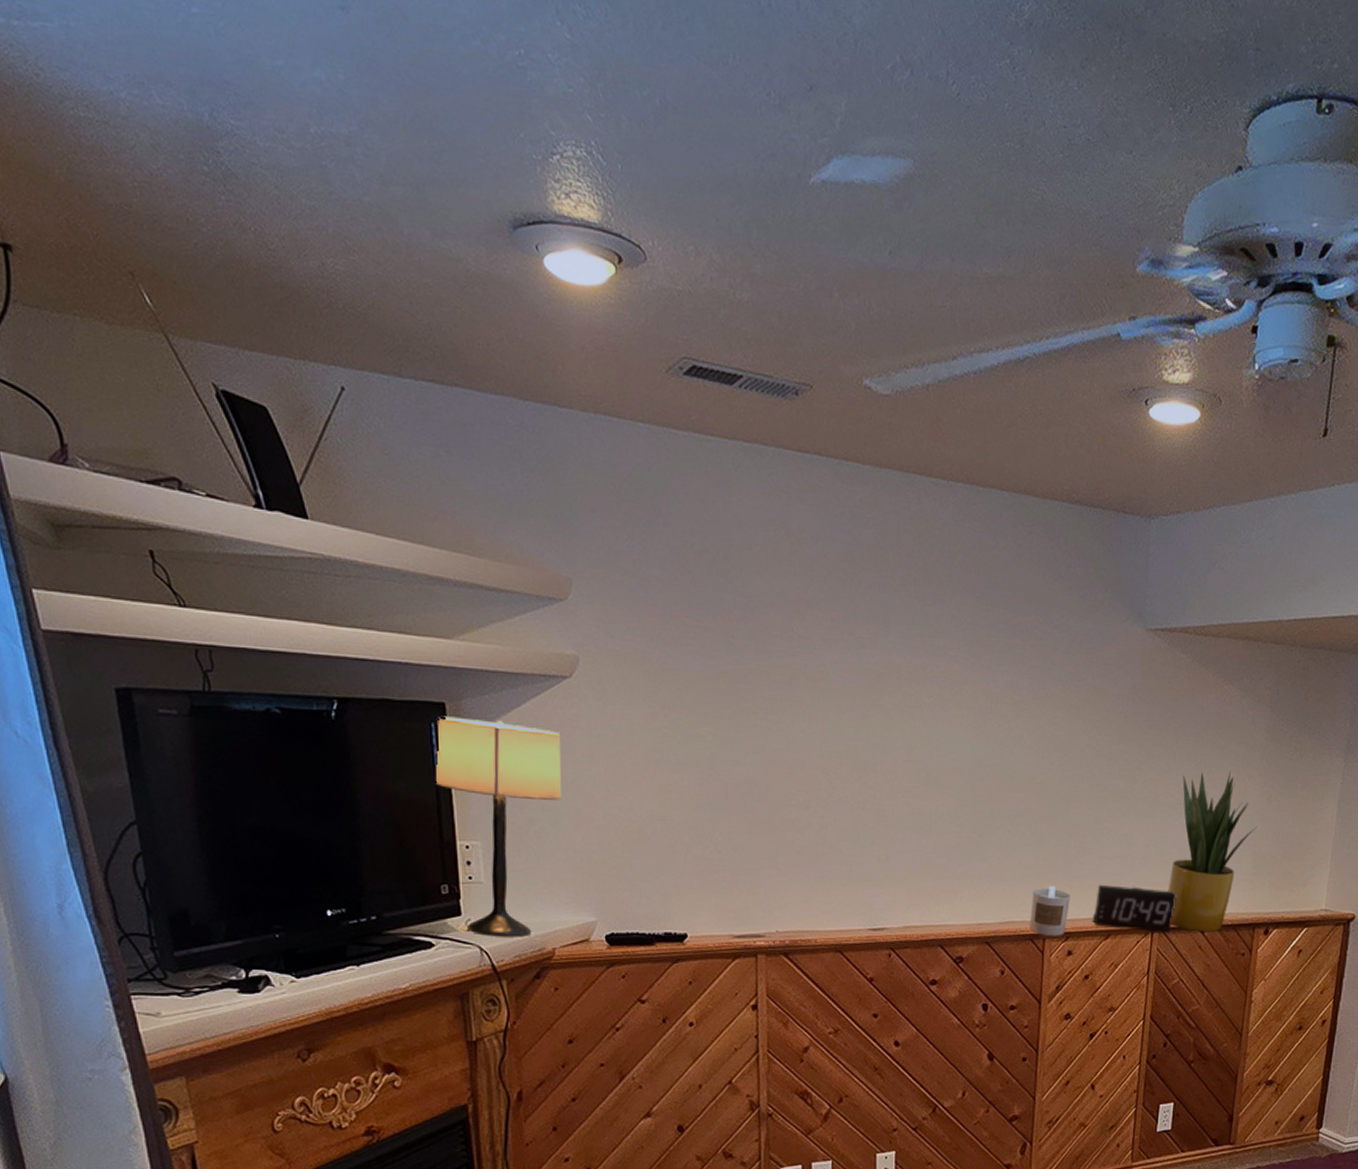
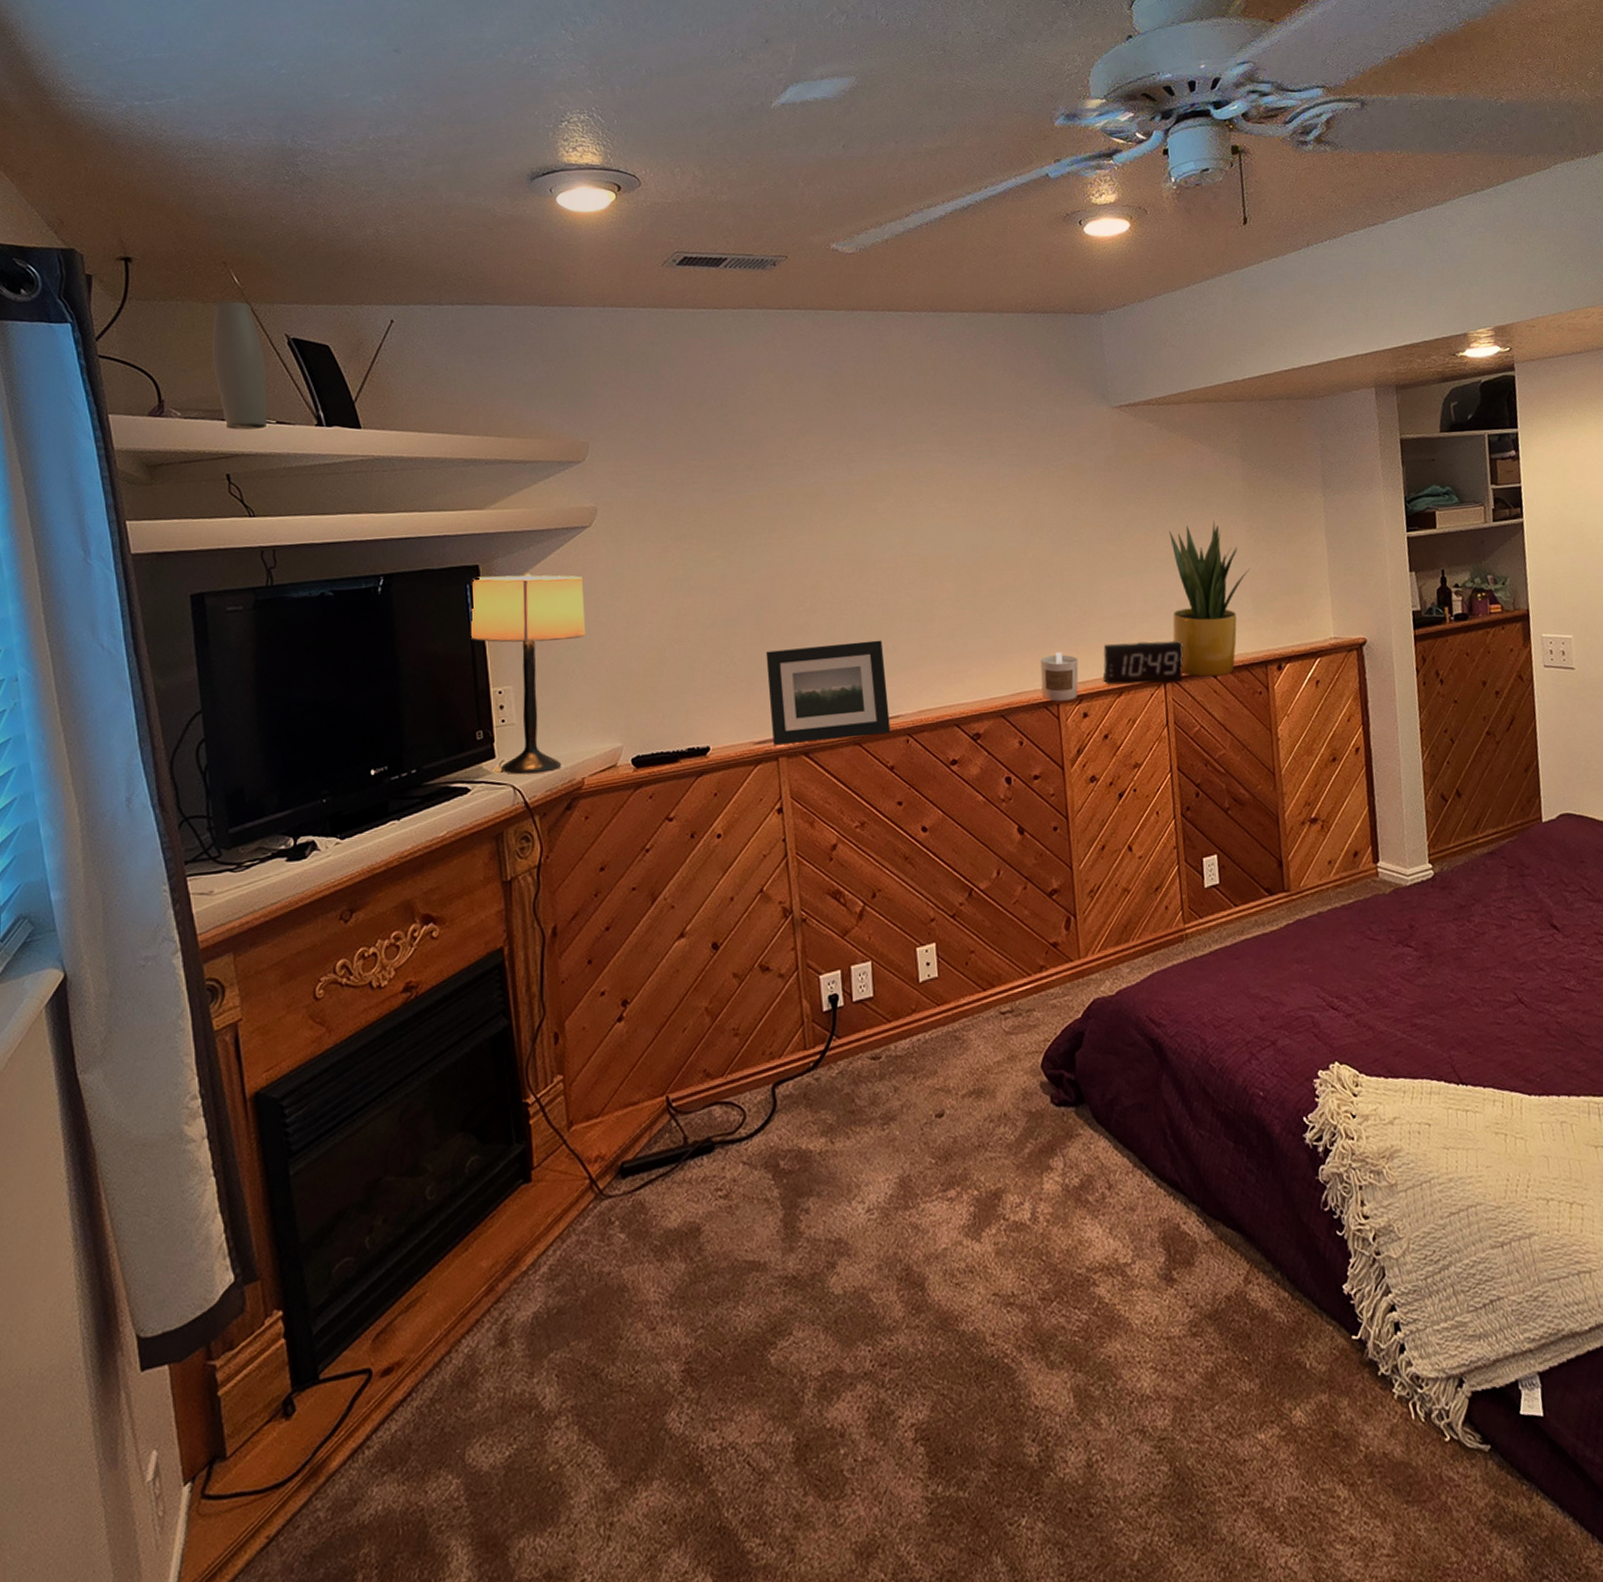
vase: none [121,326,195,500] -> present [212,301,267,430]
picture frame: none [752,843,875,945] -> present [765,640,891,746]

